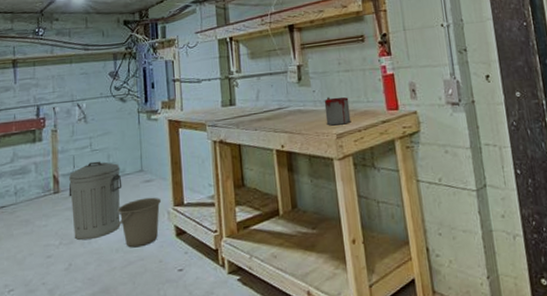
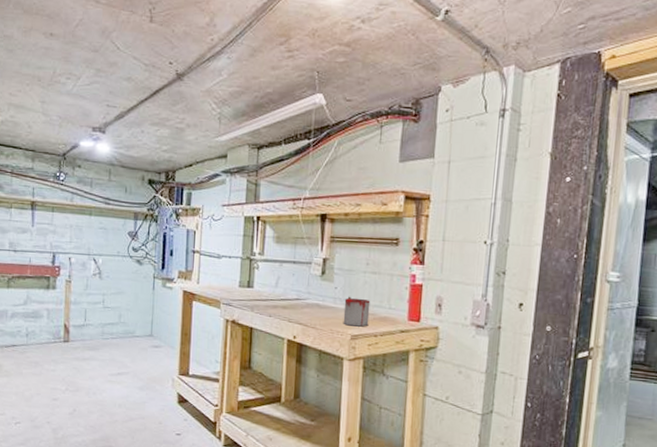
trash can: present [68,161,122,241] -> none [78,318,131,391]
bucket: present [117,197,161,248] -> none [122,361,167,407]

